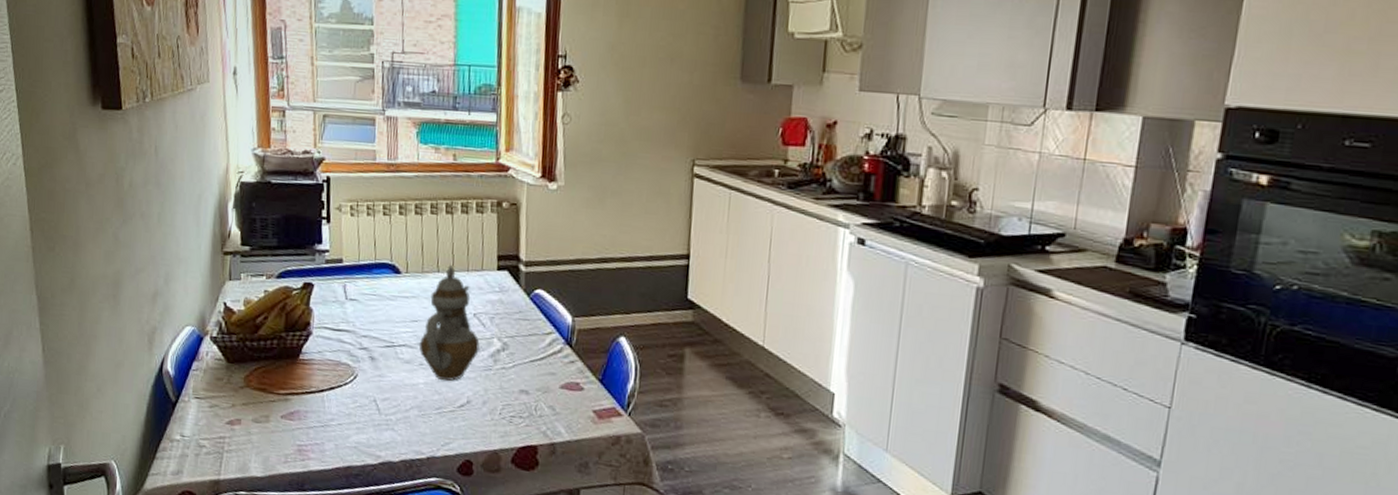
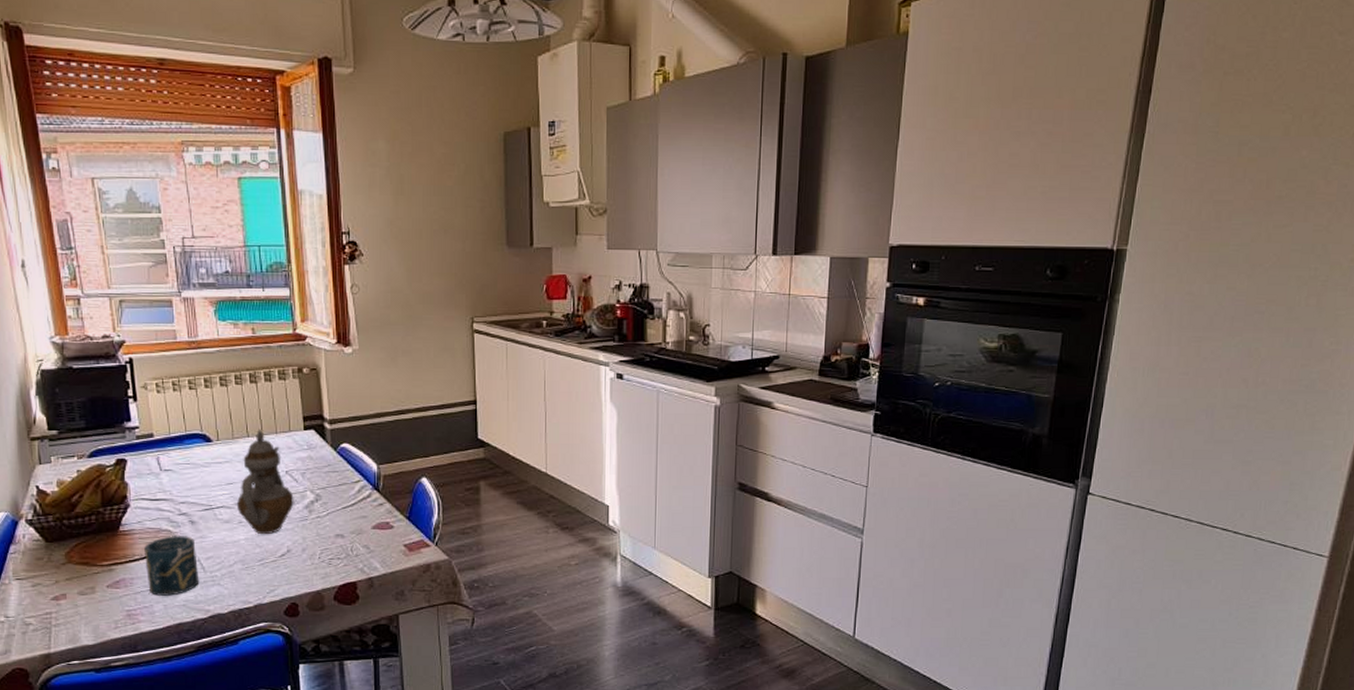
cup: none [321,370,373,436] -> present [144,536,199,596]

